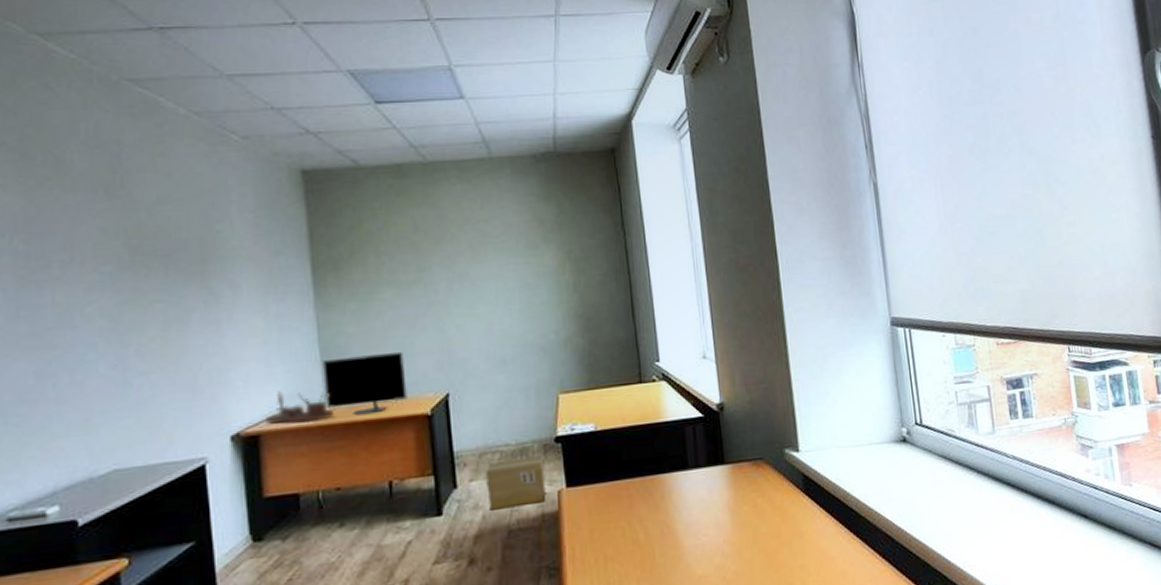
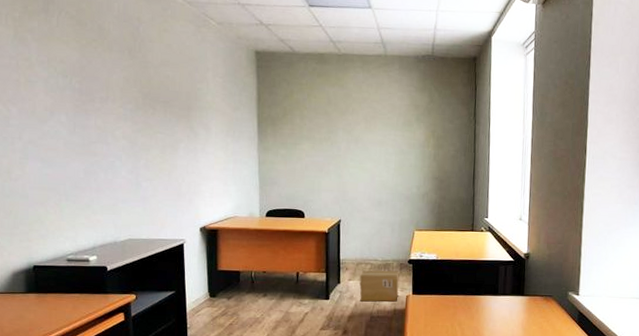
desk organizer: present [266,391,334,424] -> none [222,203,265,227]
monitor: present [322,352,407,415] -> none [260,186,314,226]

